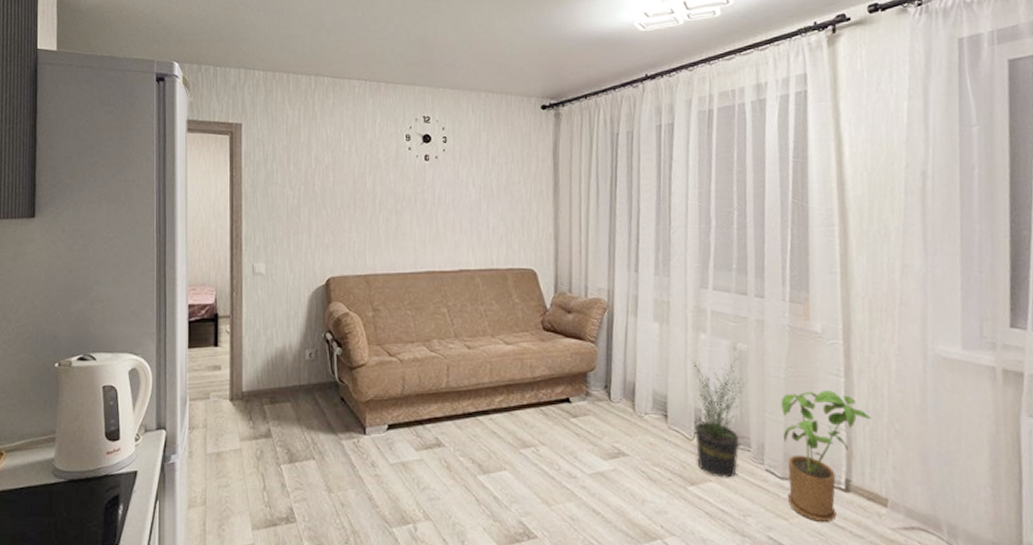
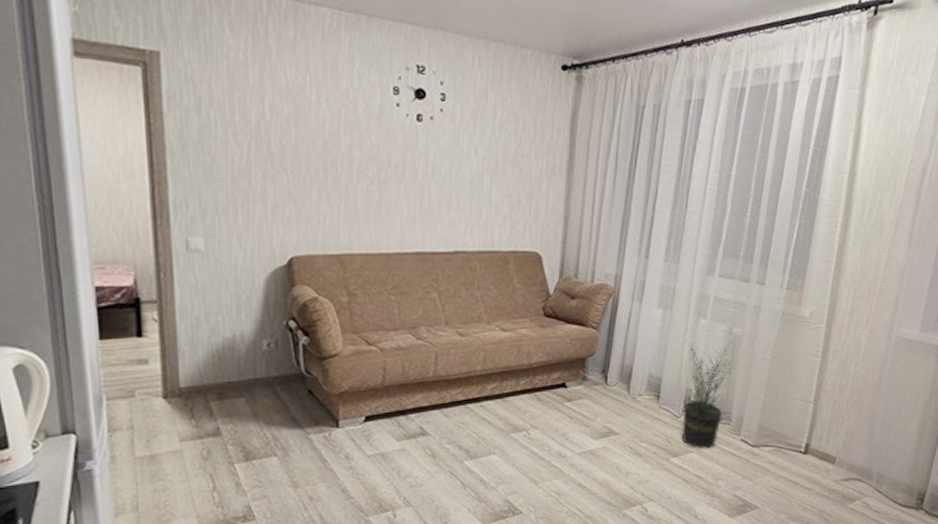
house plant: present [781,391,872,522] -> none [755,369,837,480]

